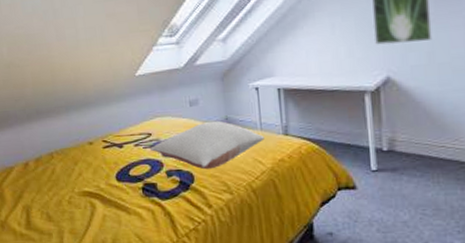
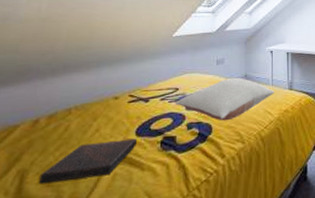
book: none [41,183,119,219] -> present [39,138,137,184]

